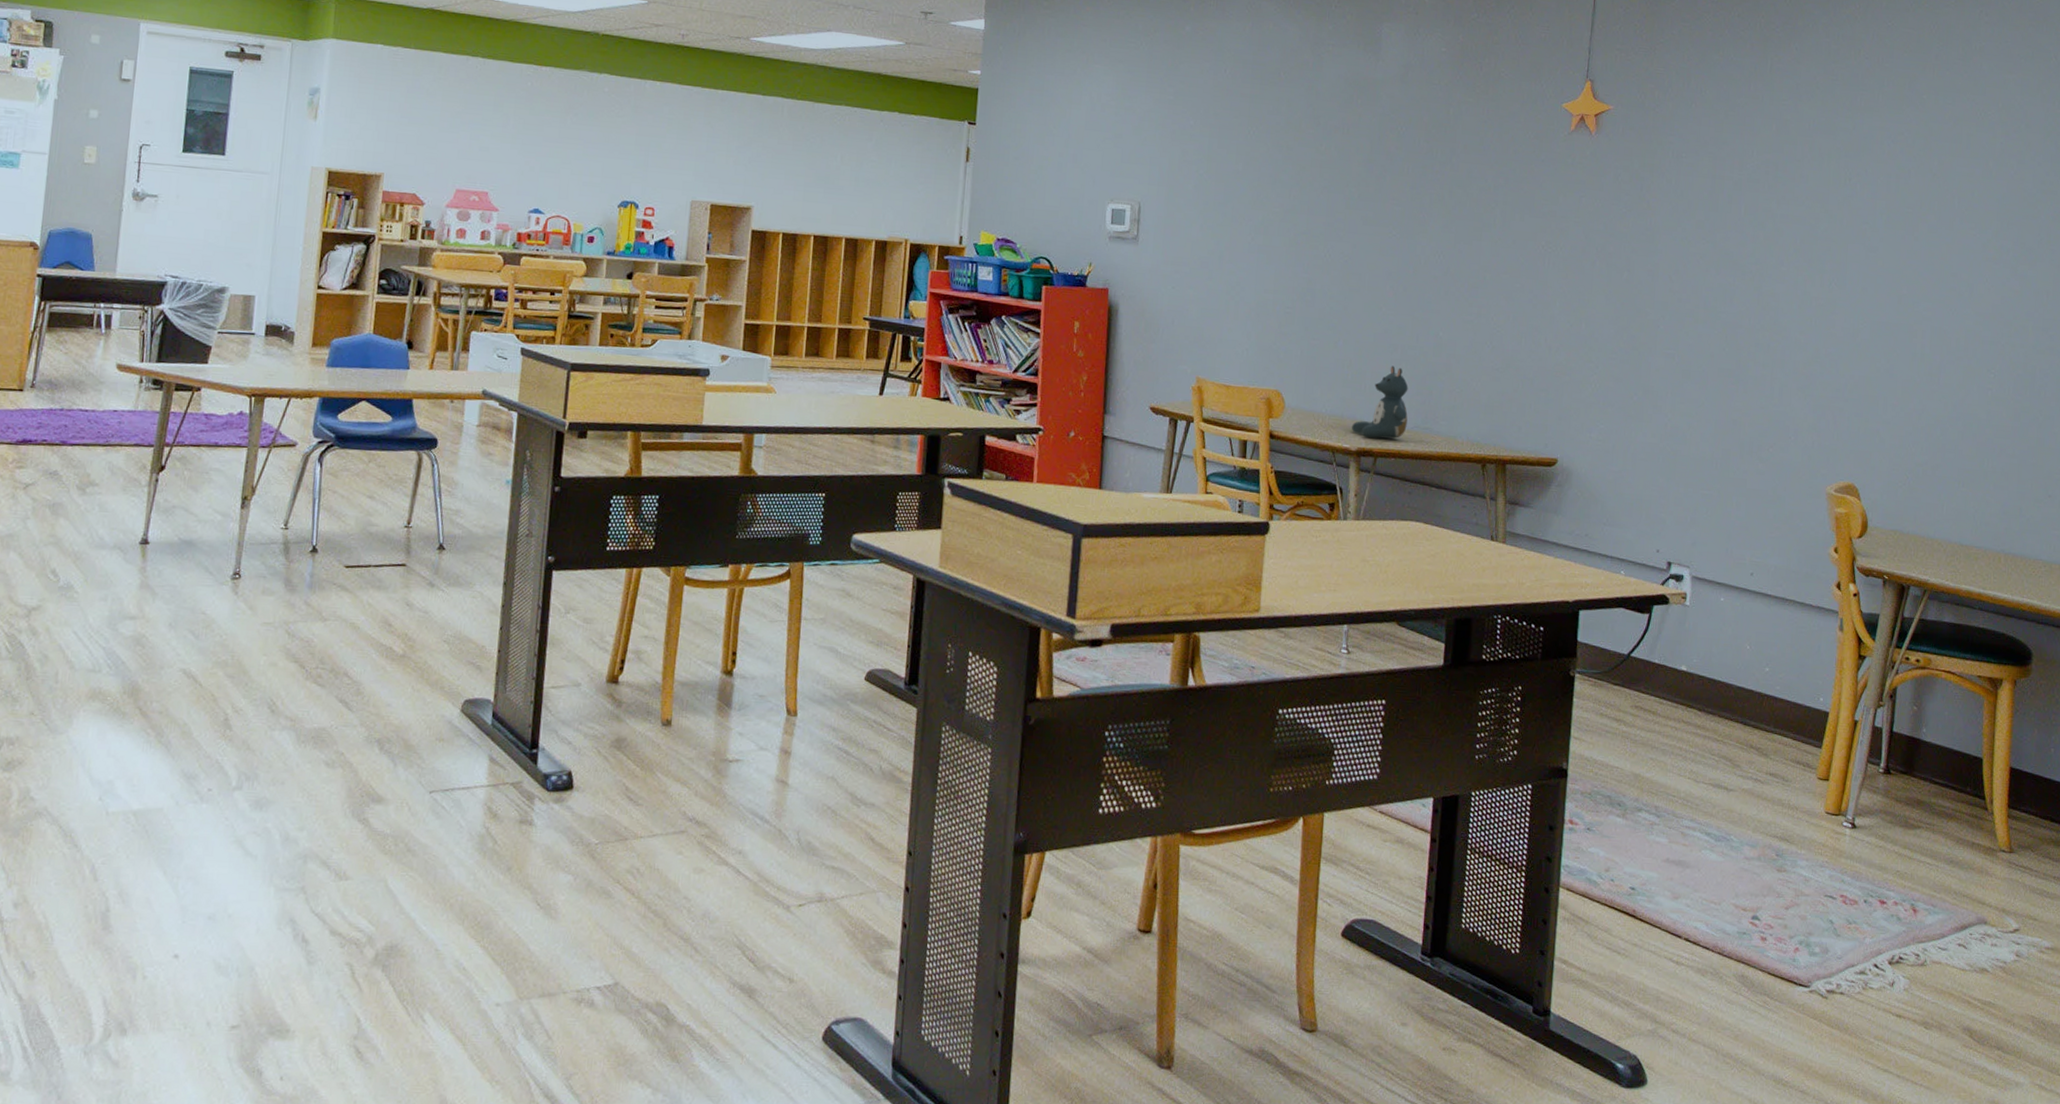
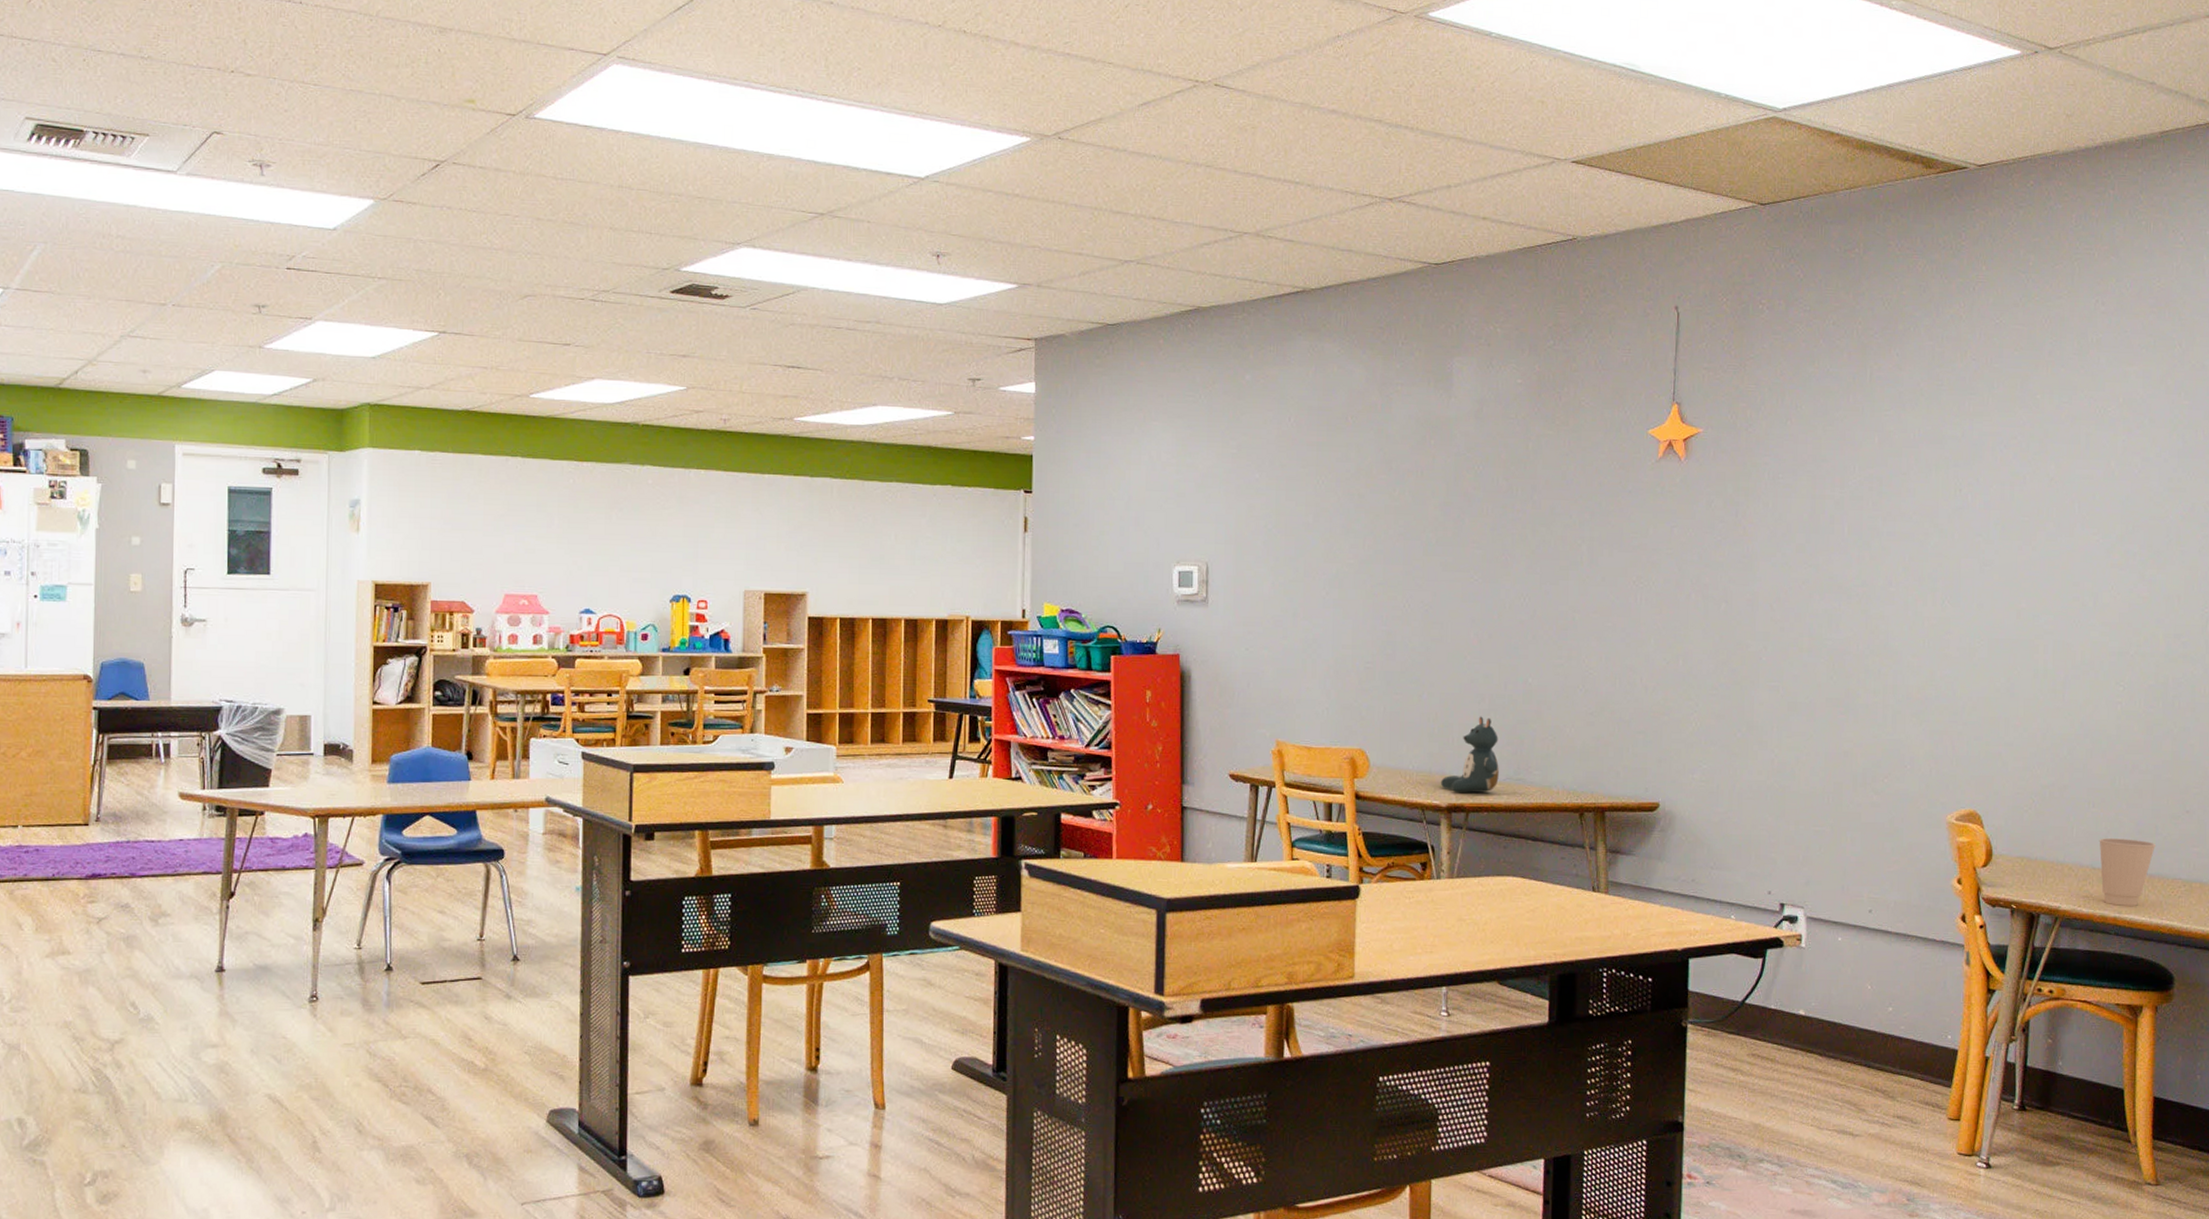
cup: none [1967,516,2019,584] -> present [2099,838,2155,907]

